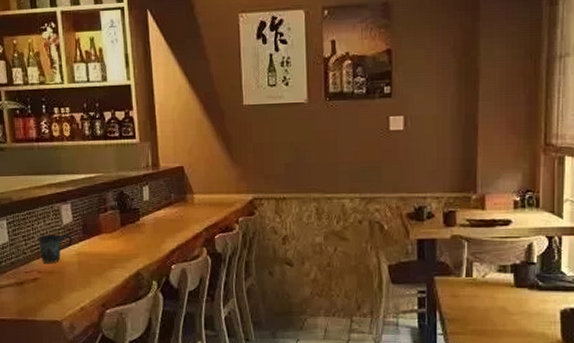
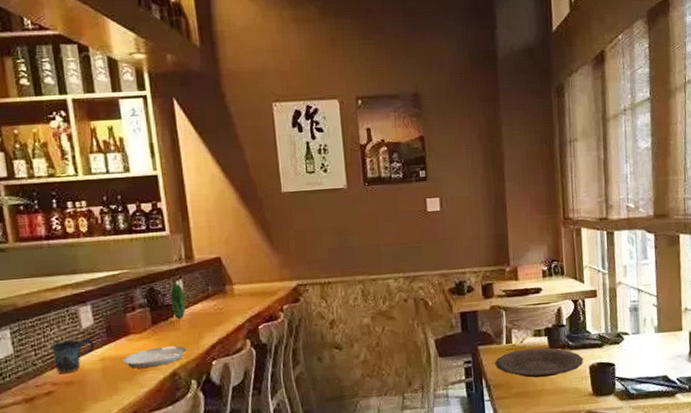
plate: none [95,189,151,266] -> present [122,283,187,369]
plate: none [452,284,555,317] -> present [495,347,584,378]

